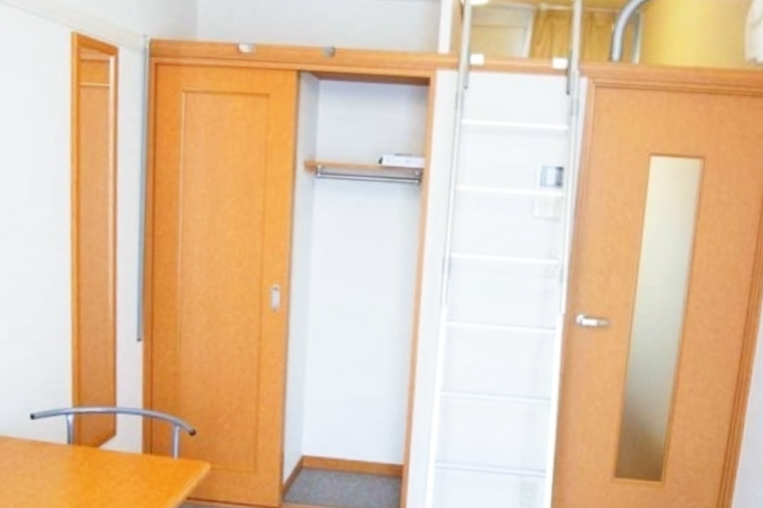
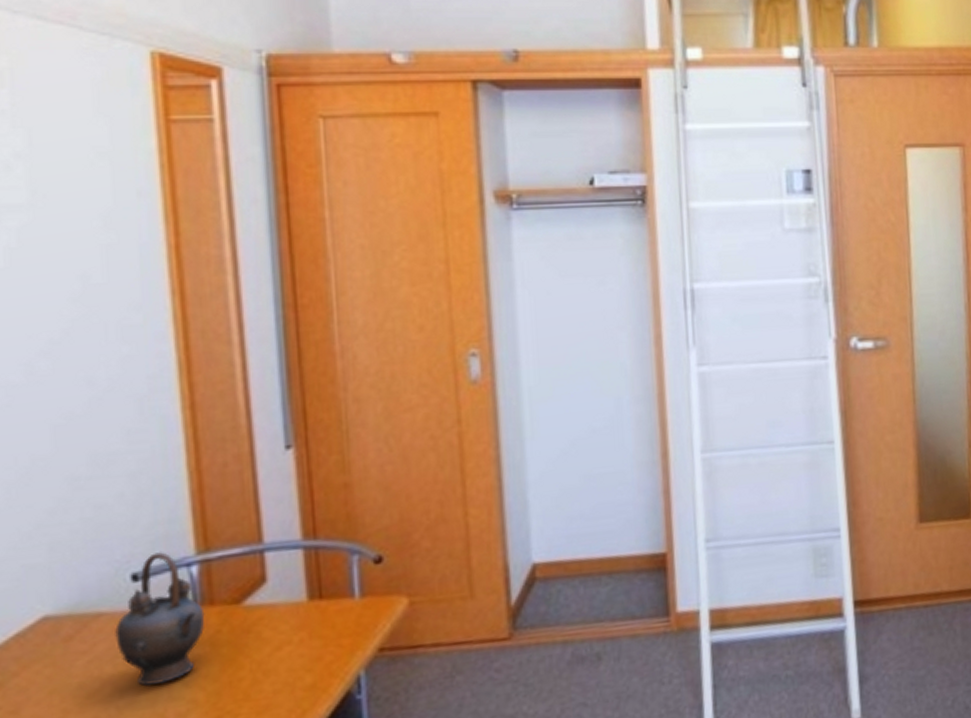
teapot: none [17,401,75,494] -> present [115,552,205,686]

